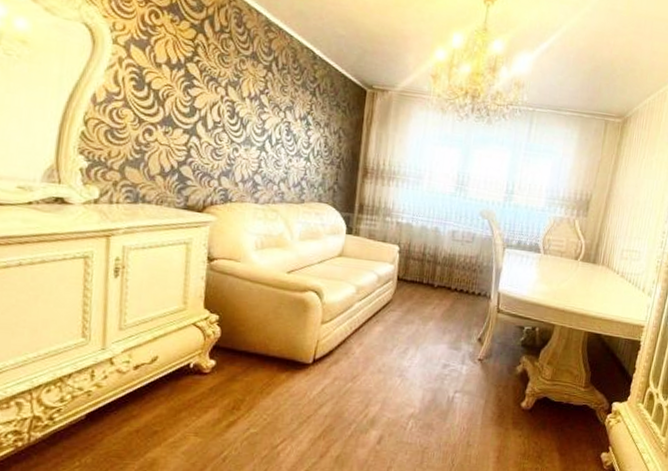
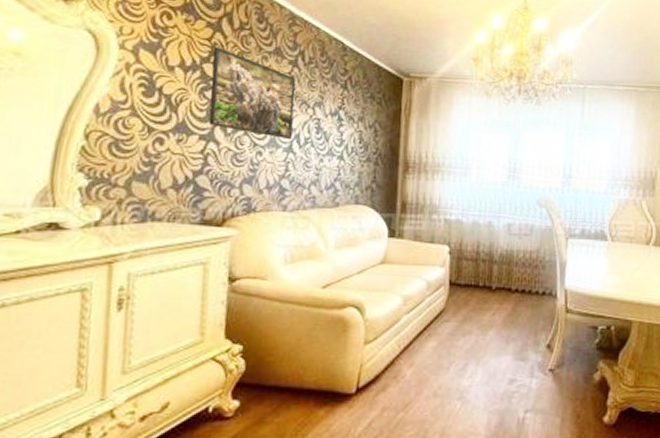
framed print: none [191,47,270,139] -> present [208,46,297,139]

